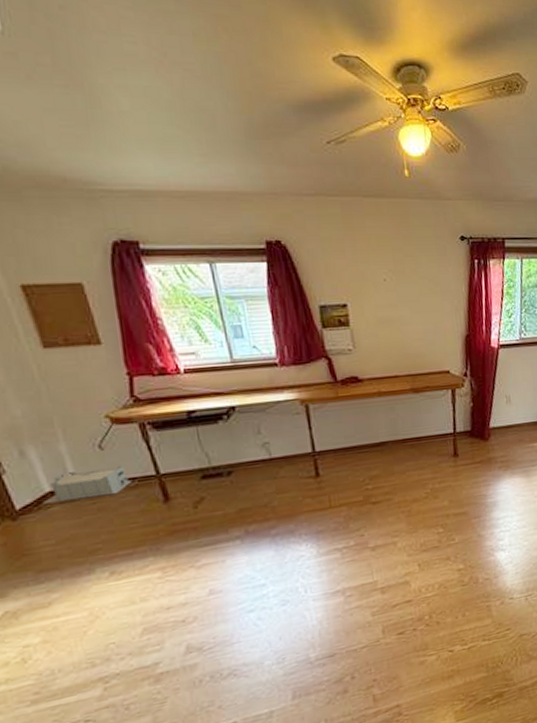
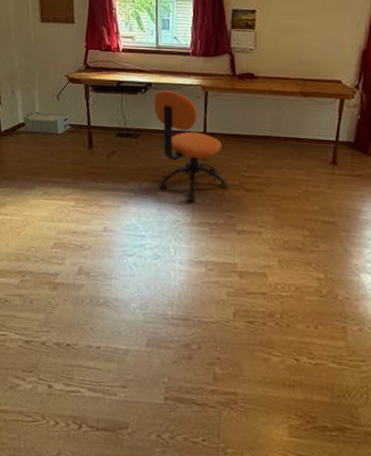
office chair: none [241,411,352,533] -> present [153,90,228,202]

